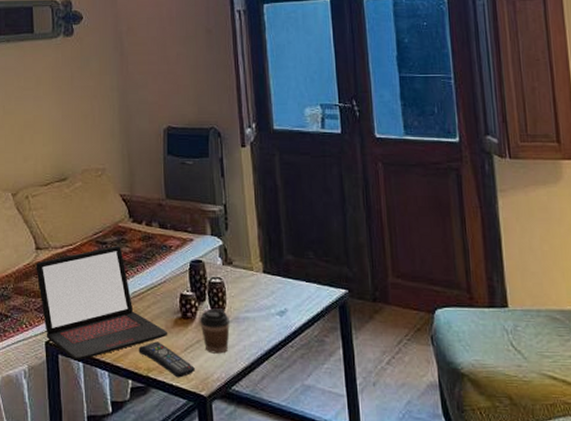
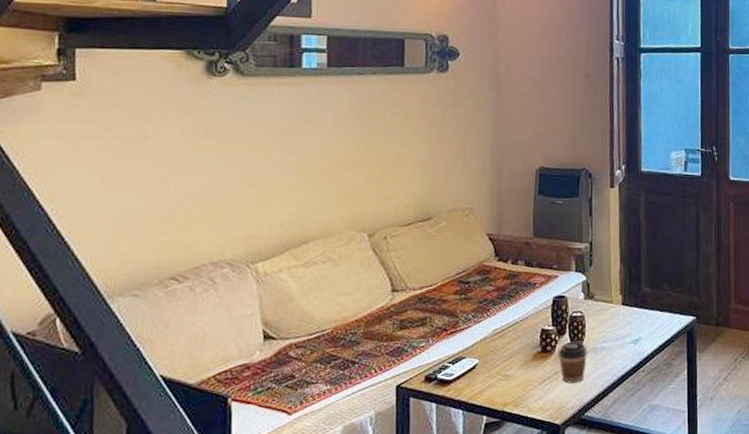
laptop: present [36,246,168,361] -> none [390,285,527,402]
remote control: present [138,341,196,378] -> none [495,376,552,410]

